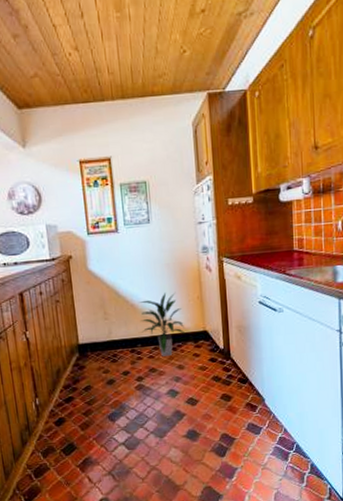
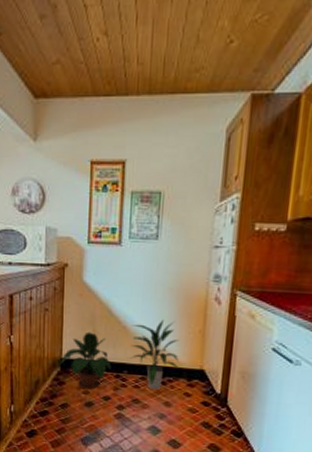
potted plant: none [78,315,126,369] -> present [61,331,111,390]

